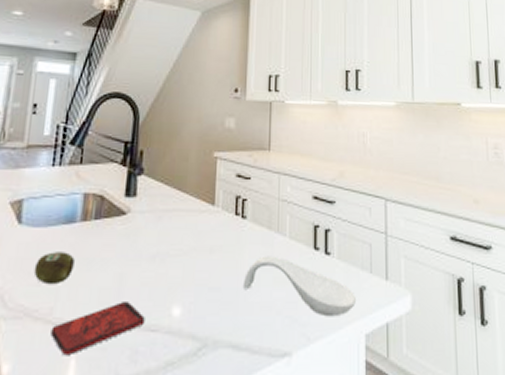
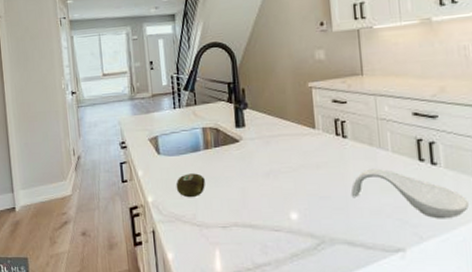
smartphone: present [50,302,145,356] -> none [197,209,269,248]

